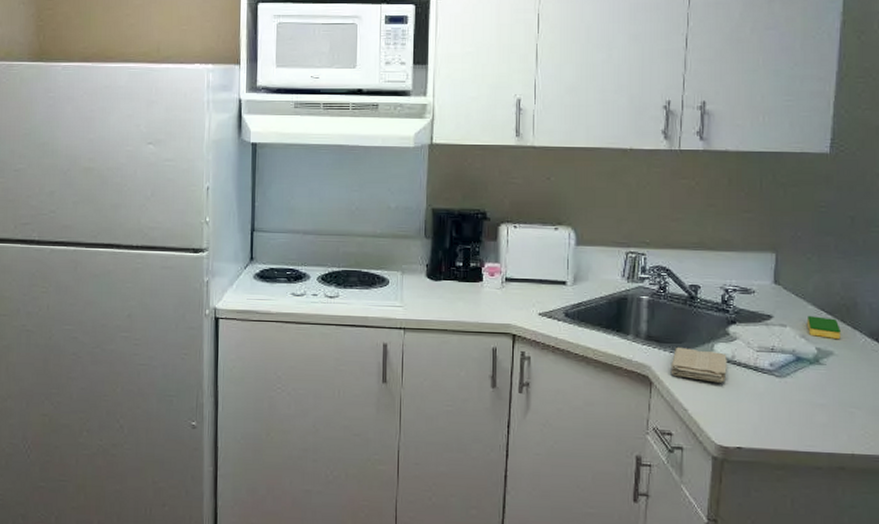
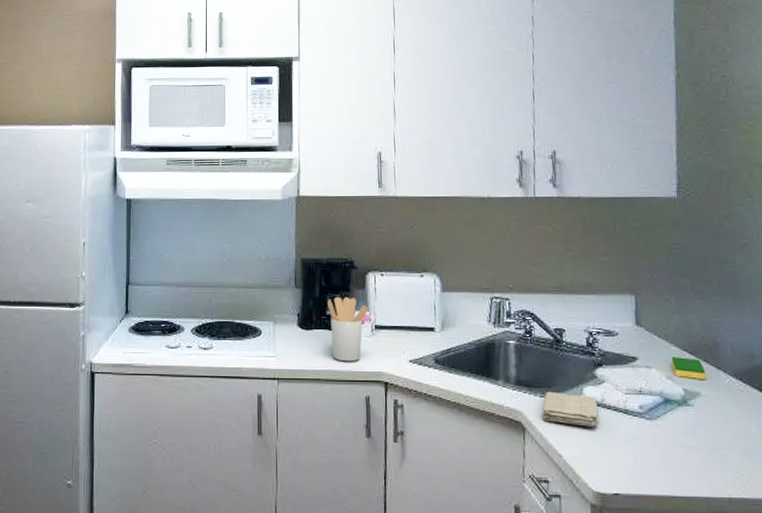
utensil holder: none [457,248,500,314] -> present [327,296,369,362]

